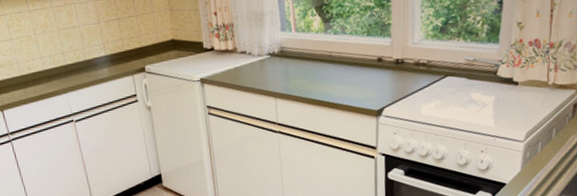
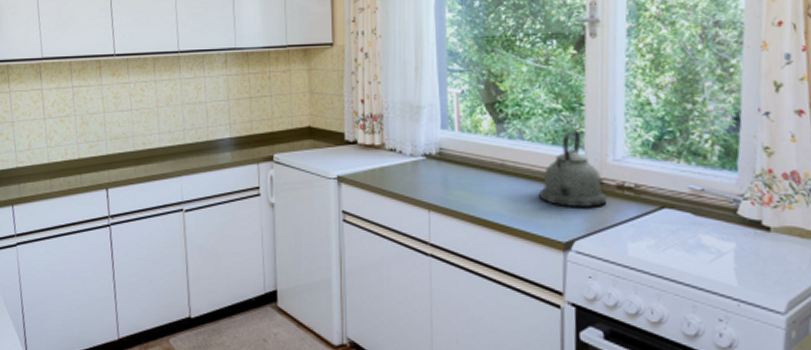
kettle: none [358,22,408,83] -> present [539,130,607,207]

